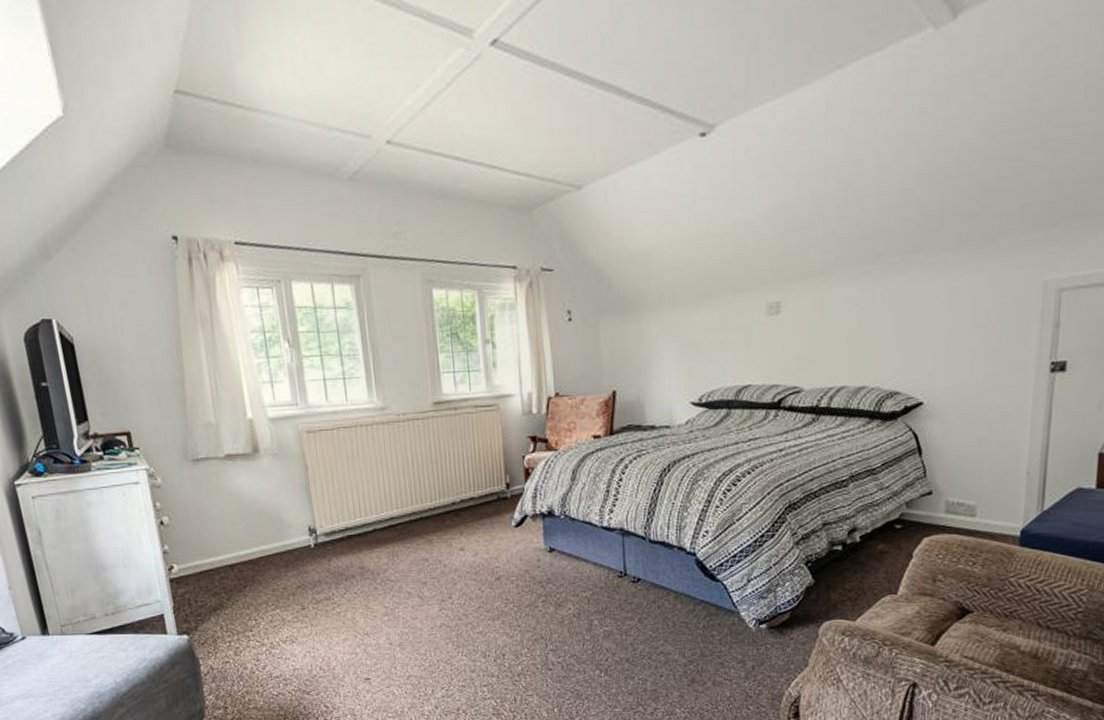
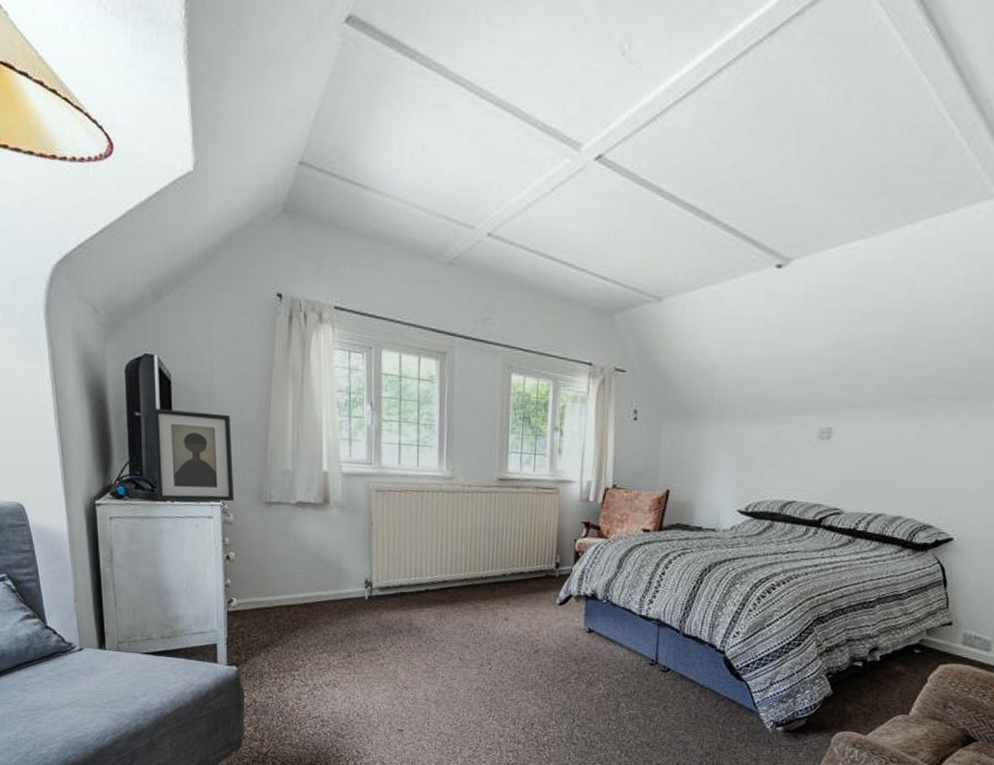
picture frame: none [59,372,160,472] -> present [152,407,235,502]

